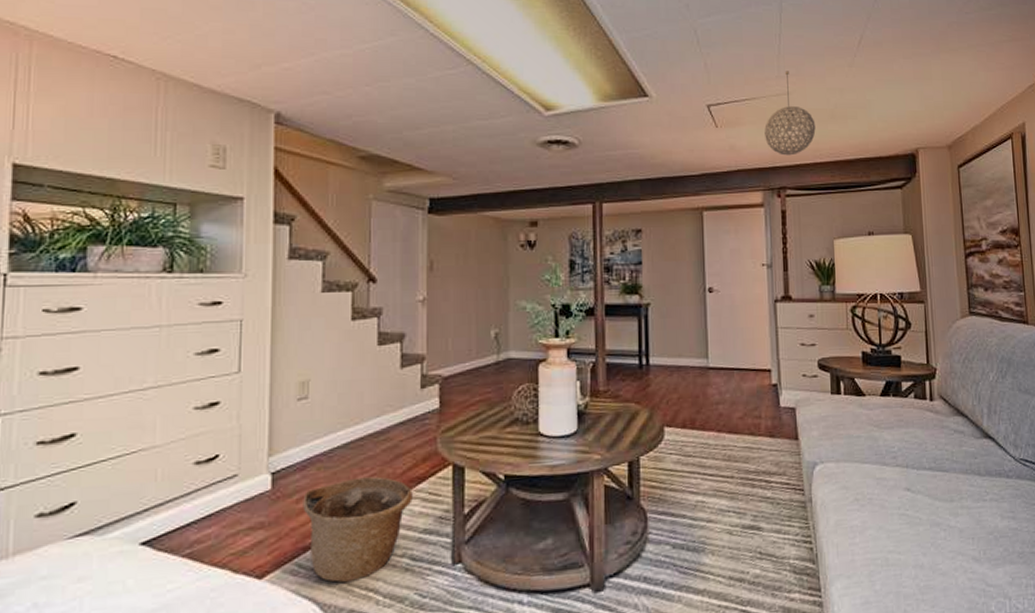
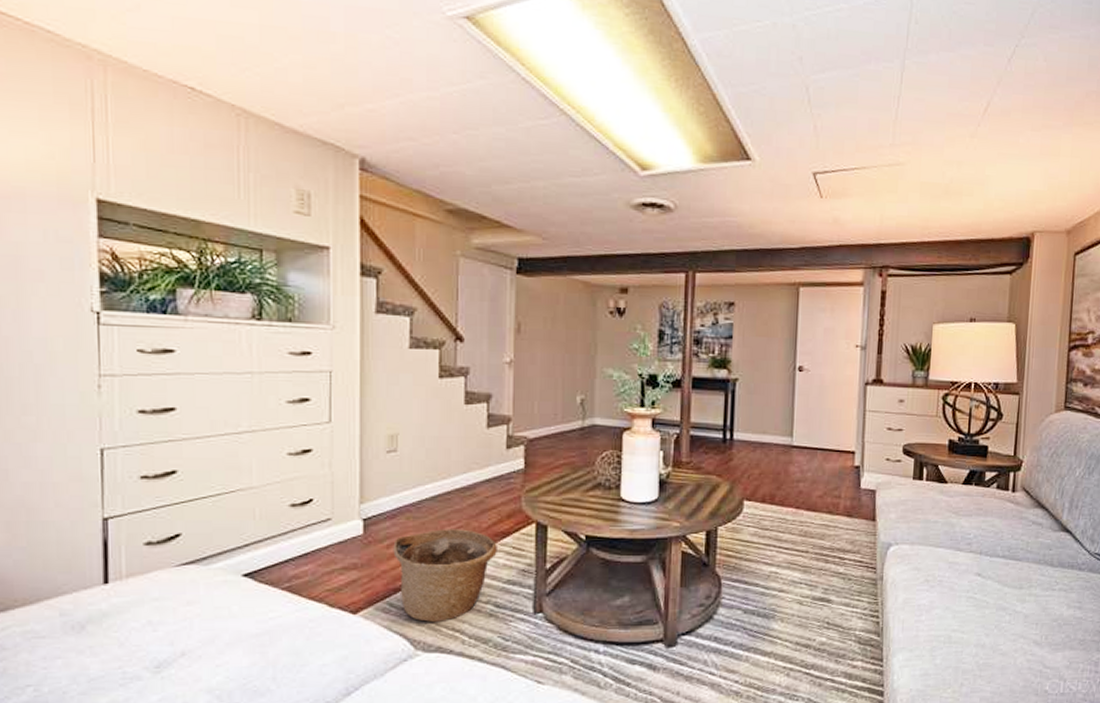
pendant light: present [764,71,816,156] -> none [872,138,927,233]

